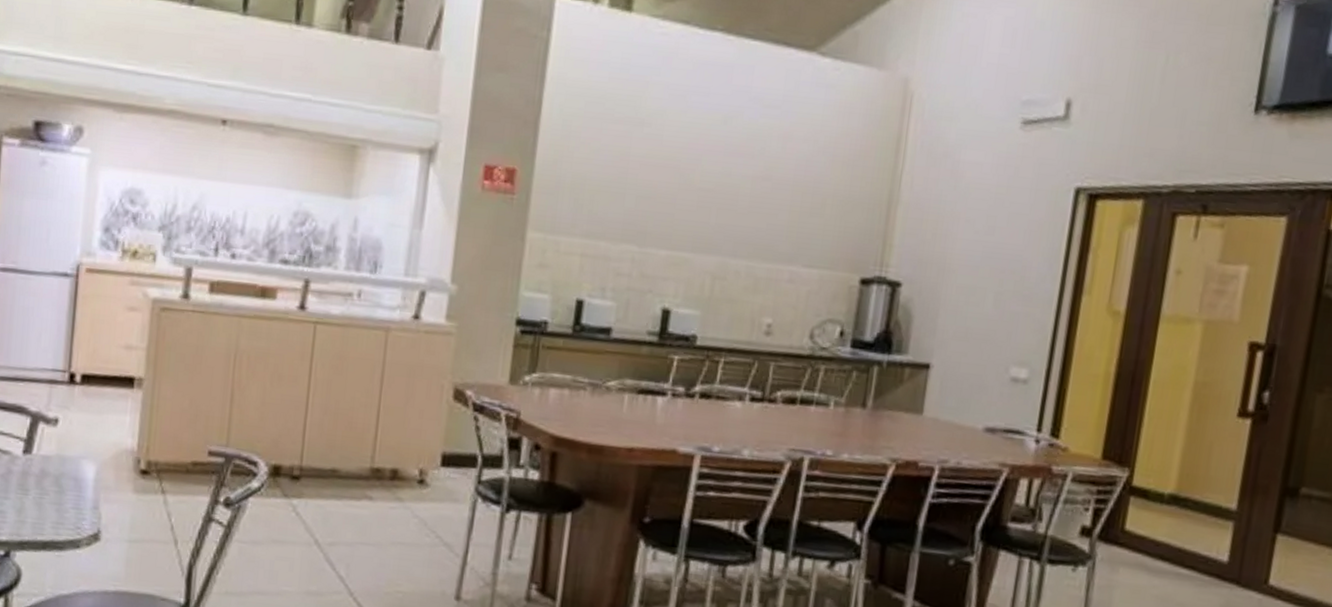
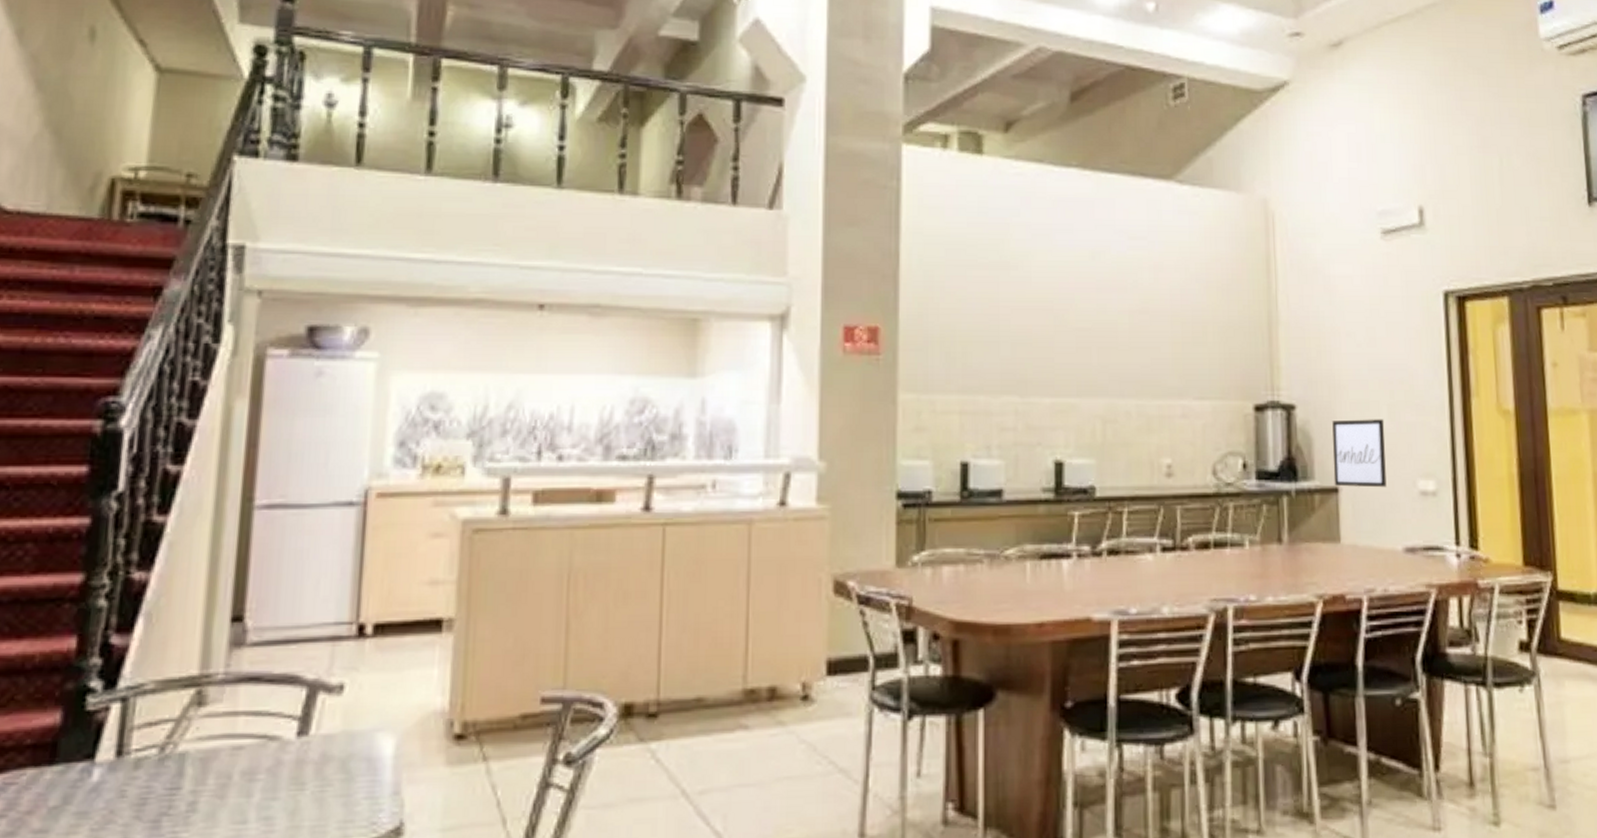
wall art: none [926,301,989,370] -> present [1332,419,1387,488]

